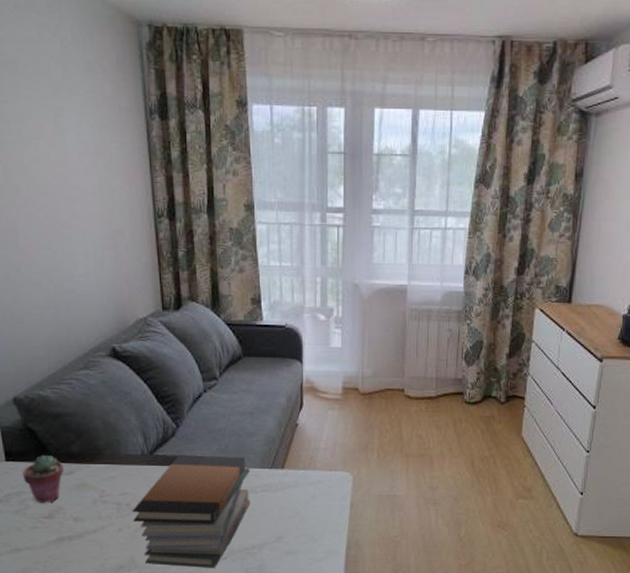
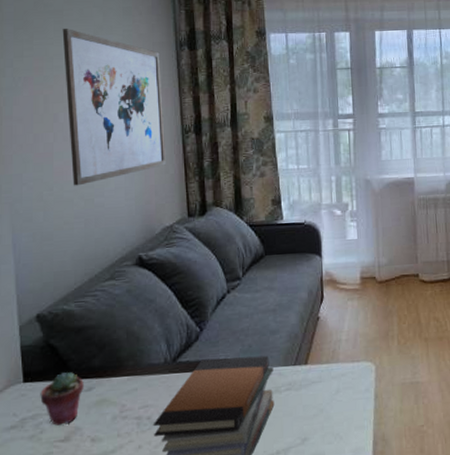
wall art: none [17,83,139,268] -> present [62,28,167,186]

